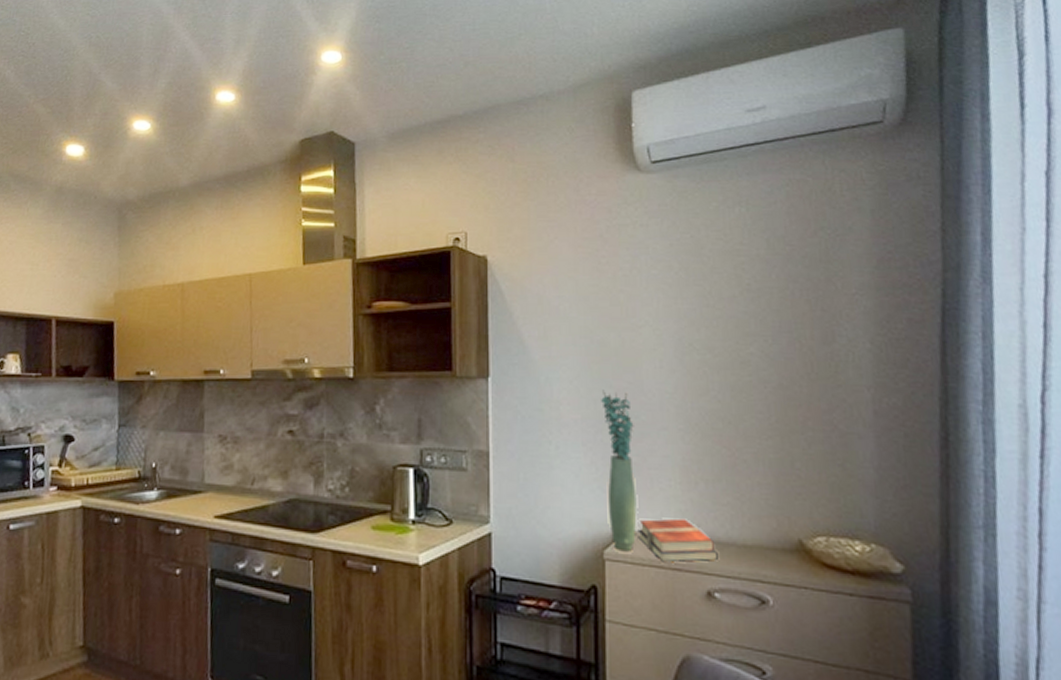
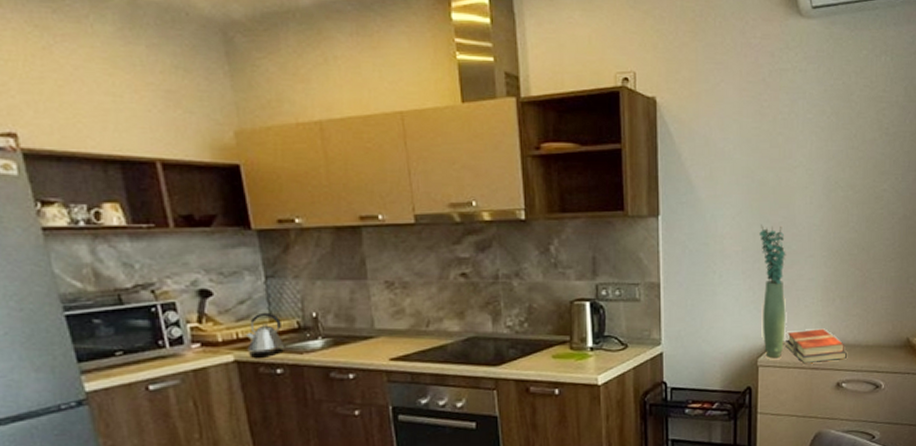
kettle: none [93,460,125,505] -> present [245,312,286,358]

